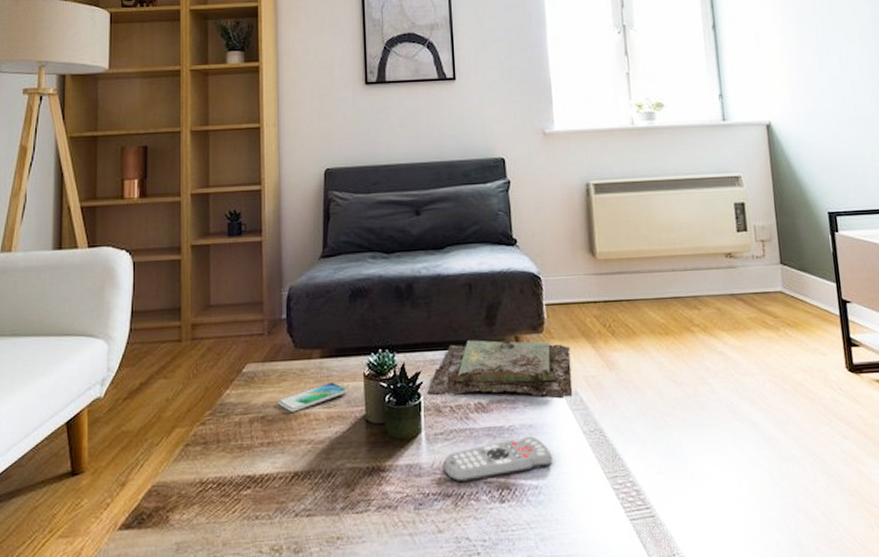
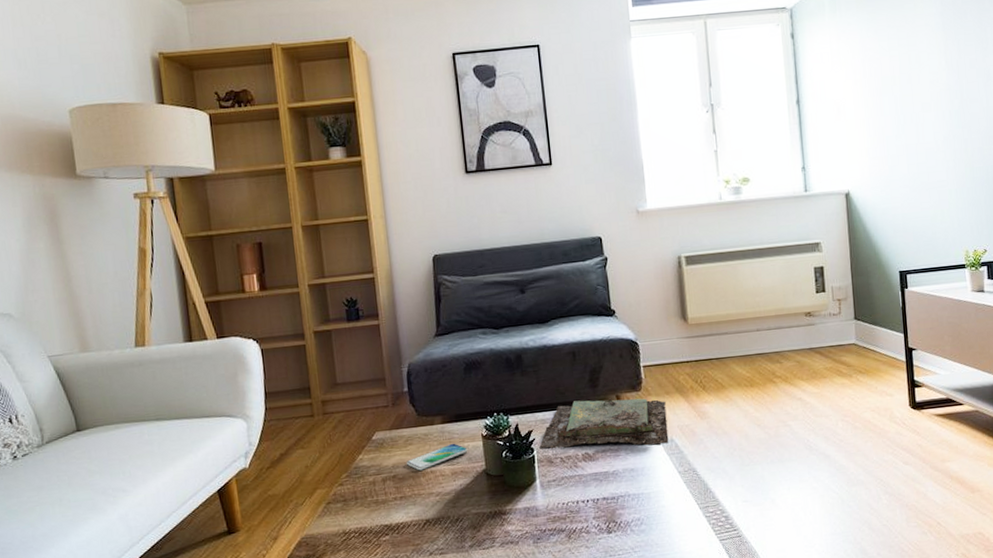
remote control: present [443,436,553,483] -> none [556,478,652,520]

